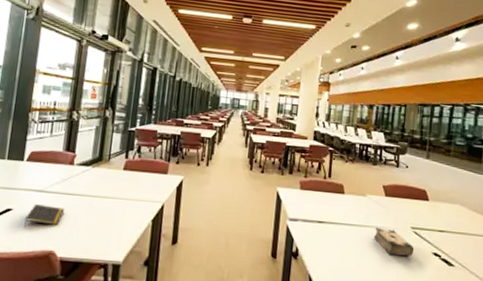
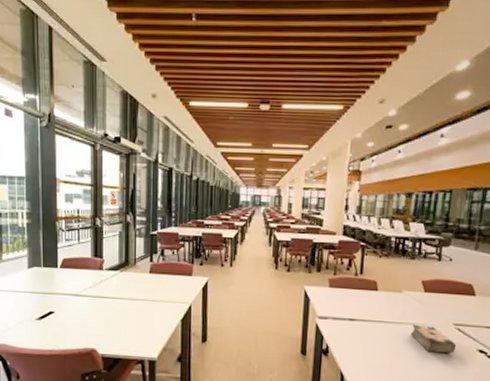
notepad: present [24,204,65,227] -> none [65,307,100,327]

